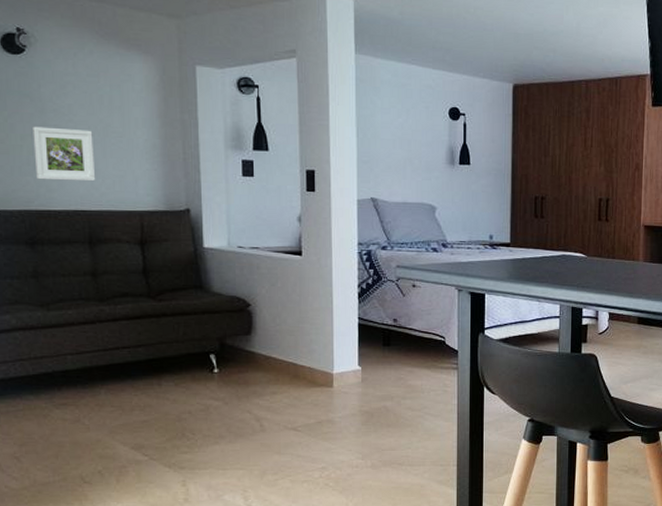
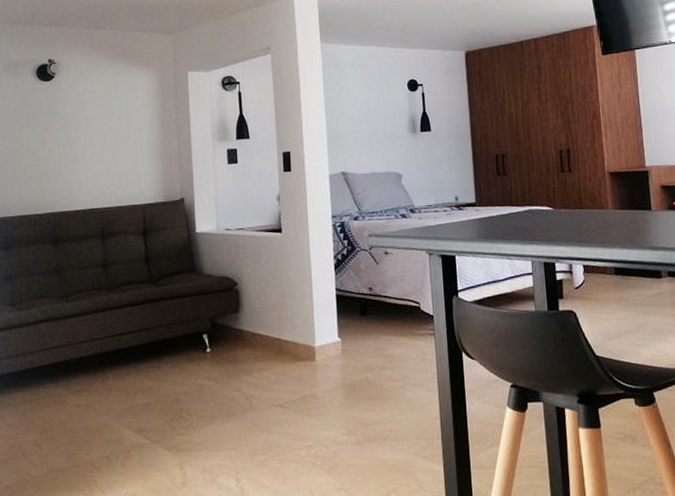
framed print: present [33,126,96,182] -> none [58,137,107,185]

